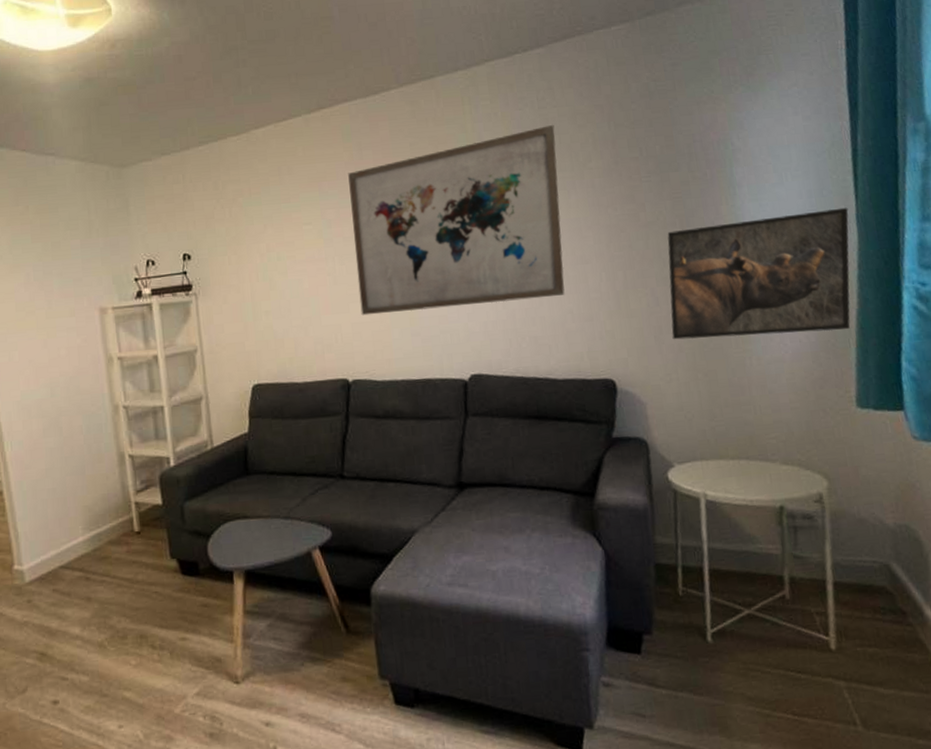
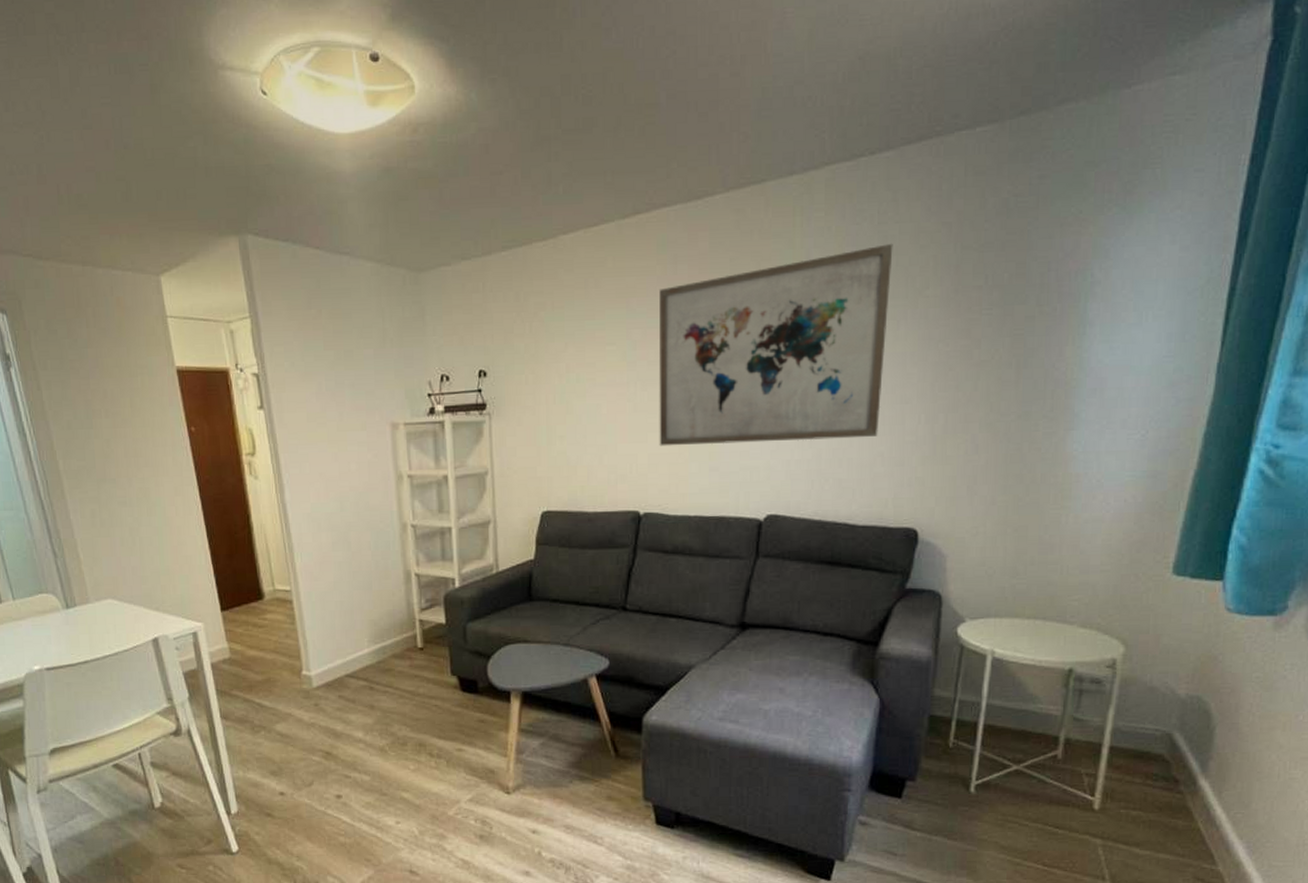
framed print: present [667,207,850,340] -> none [986,355,1210,492]

